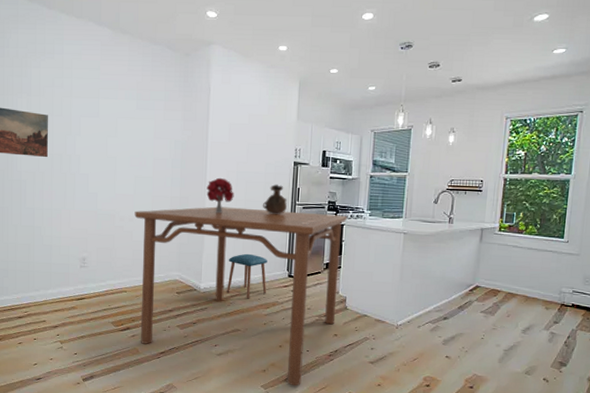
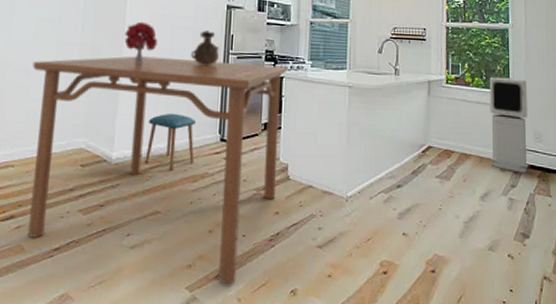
air purifier: none [536,225,583,312] -> present [489,77,529,173]

